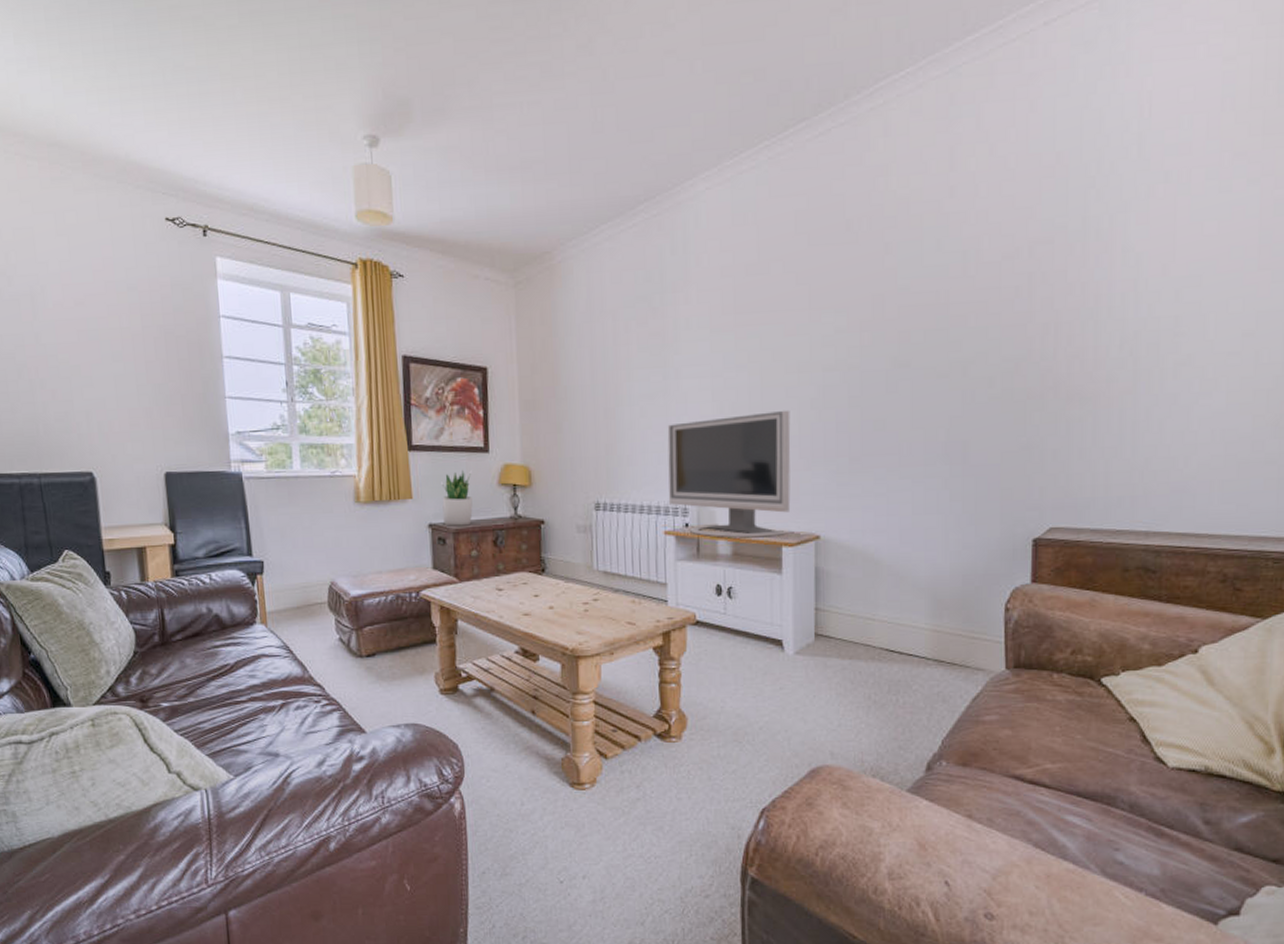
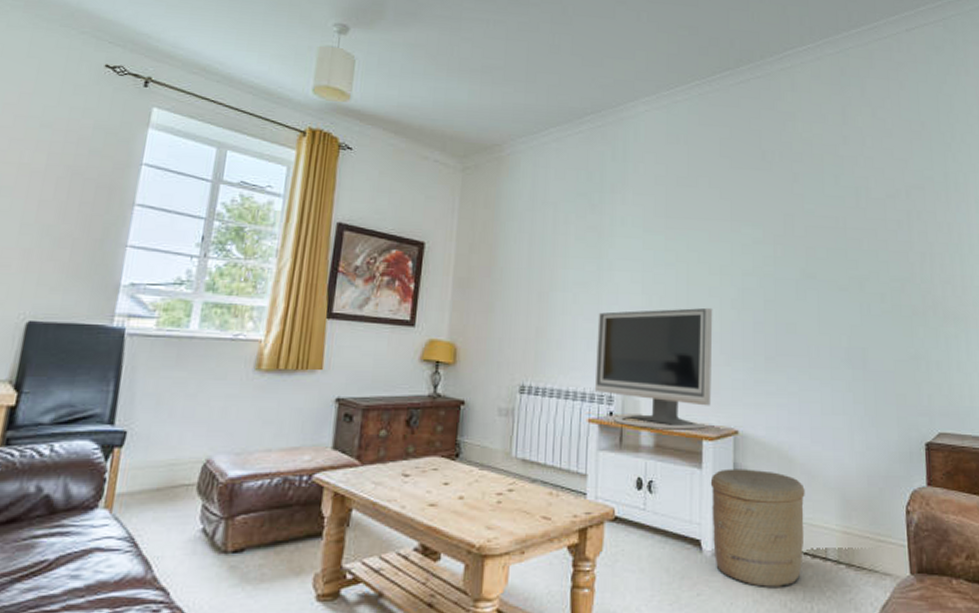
planter: present [442,469,473,528] -> none [353,342,392,404]
woven basket: none [791,572,892,682] -> present [710,468,805,587]

